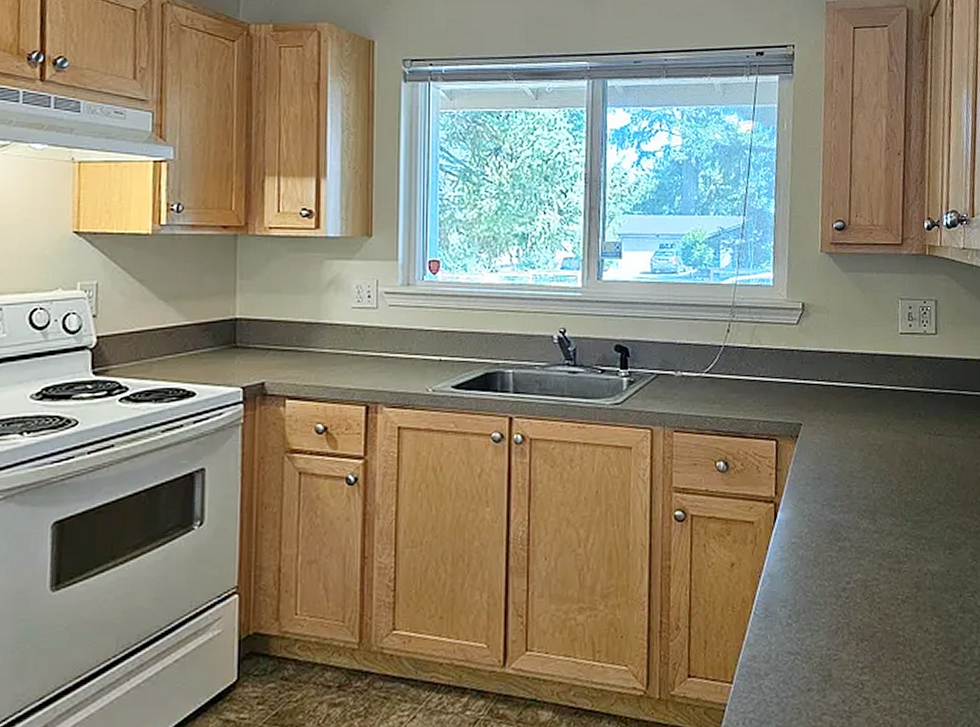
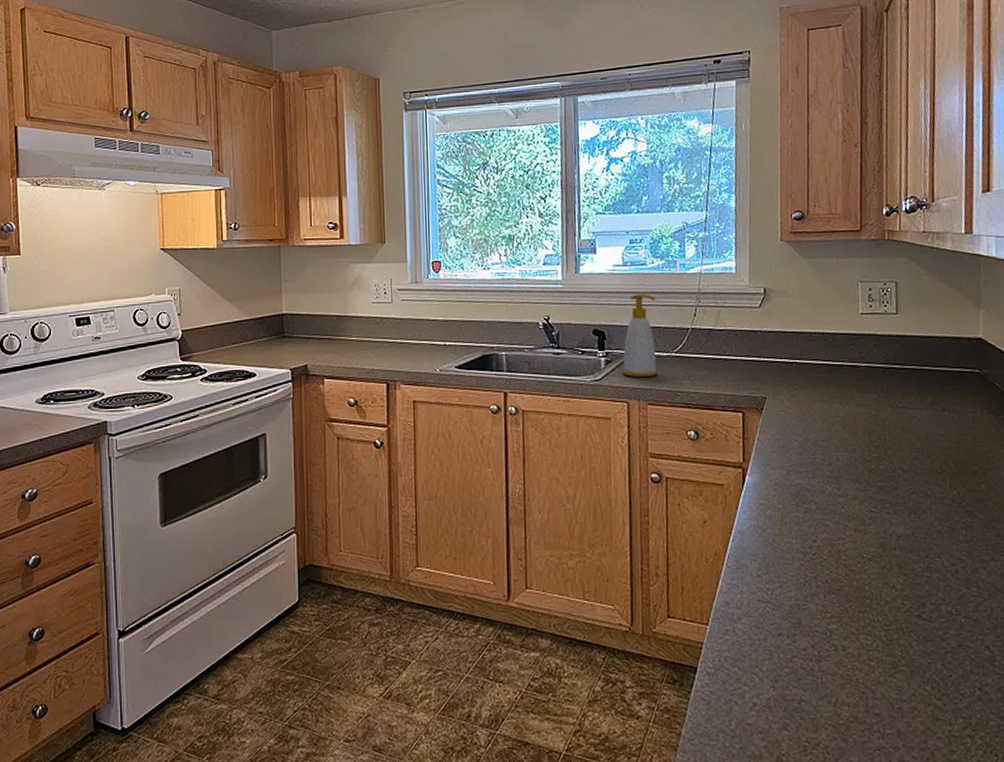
soap bottle: none [646,305,687,401] -> present [622,294,657,378]

